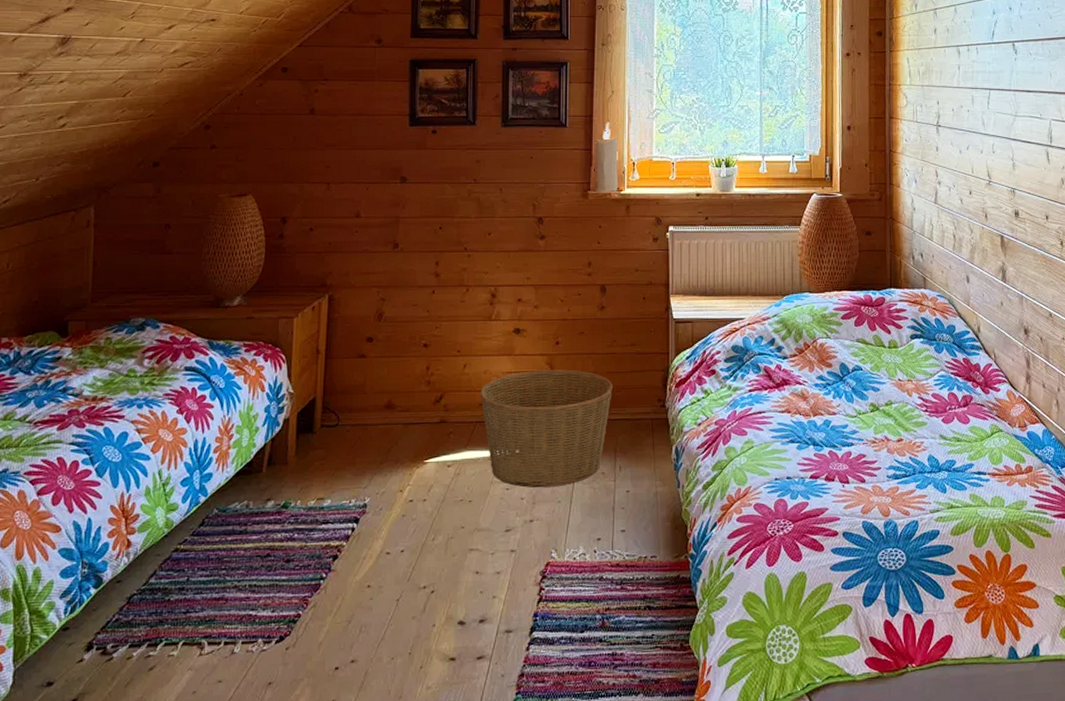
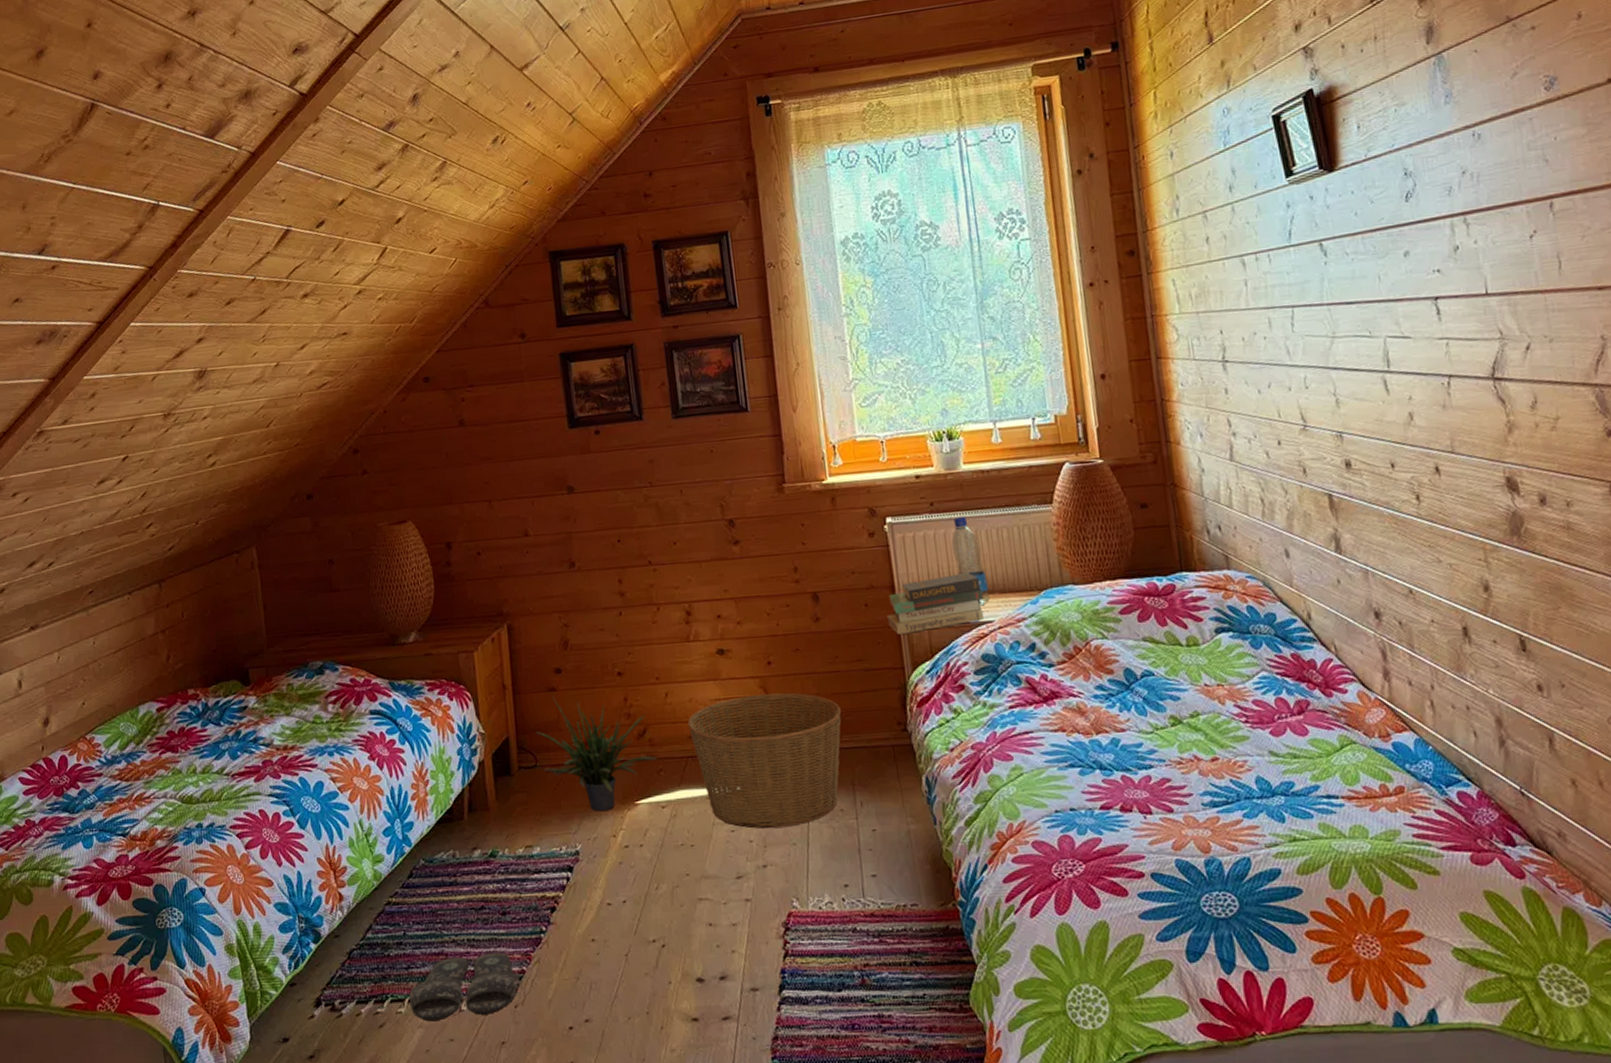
slippers: none [183,597,296,664] -> present [409,952,521,1022]
potted plant: none [341,362,449,469] -> present [535,696,657,812]
candle: present [595,123,618,193] -> none [784,401,819,486]
books: none [660,276,739,326] -> present [887,572,985,636]
bottle: none [718,231,744,305] -> present [951,517,990,606]

